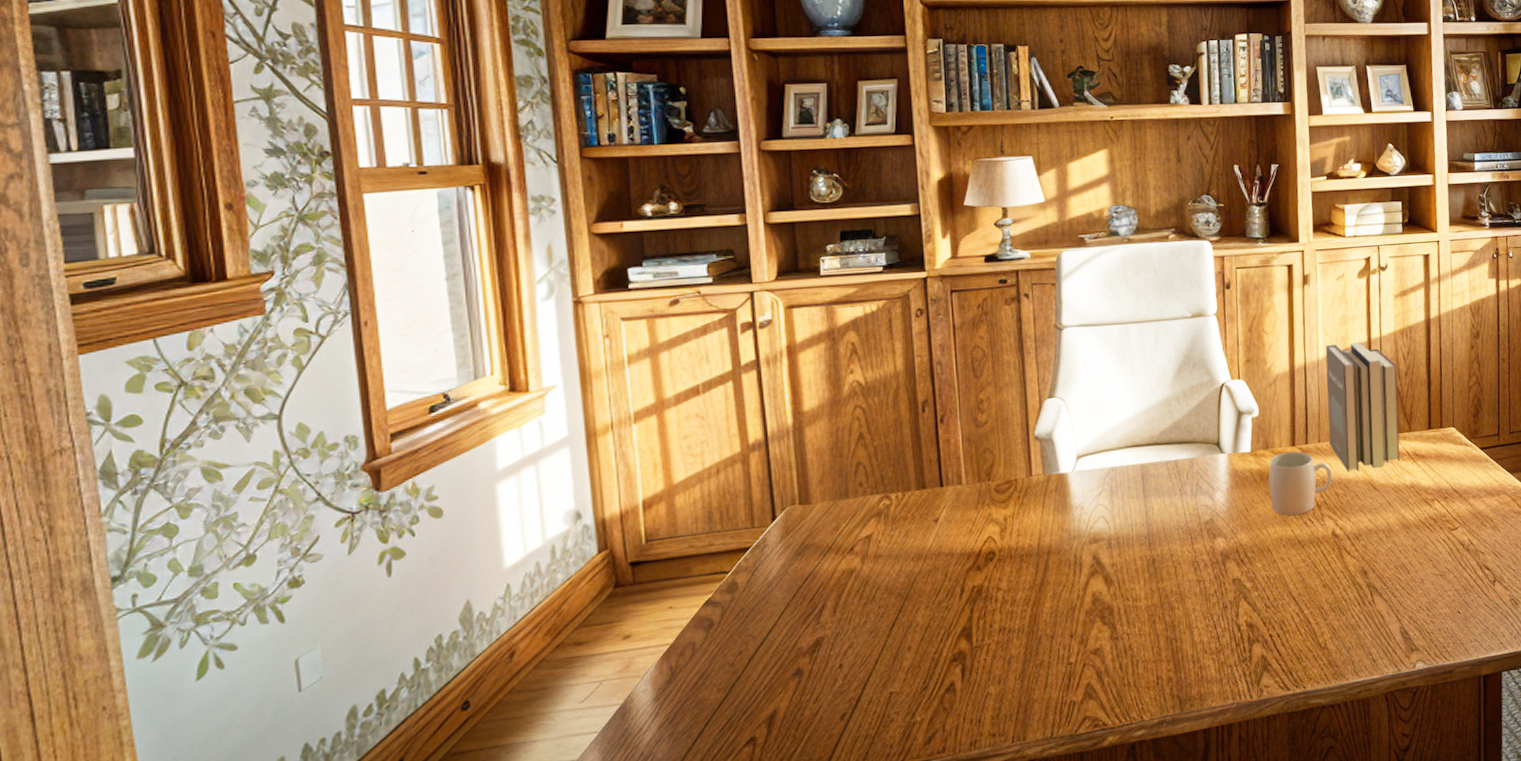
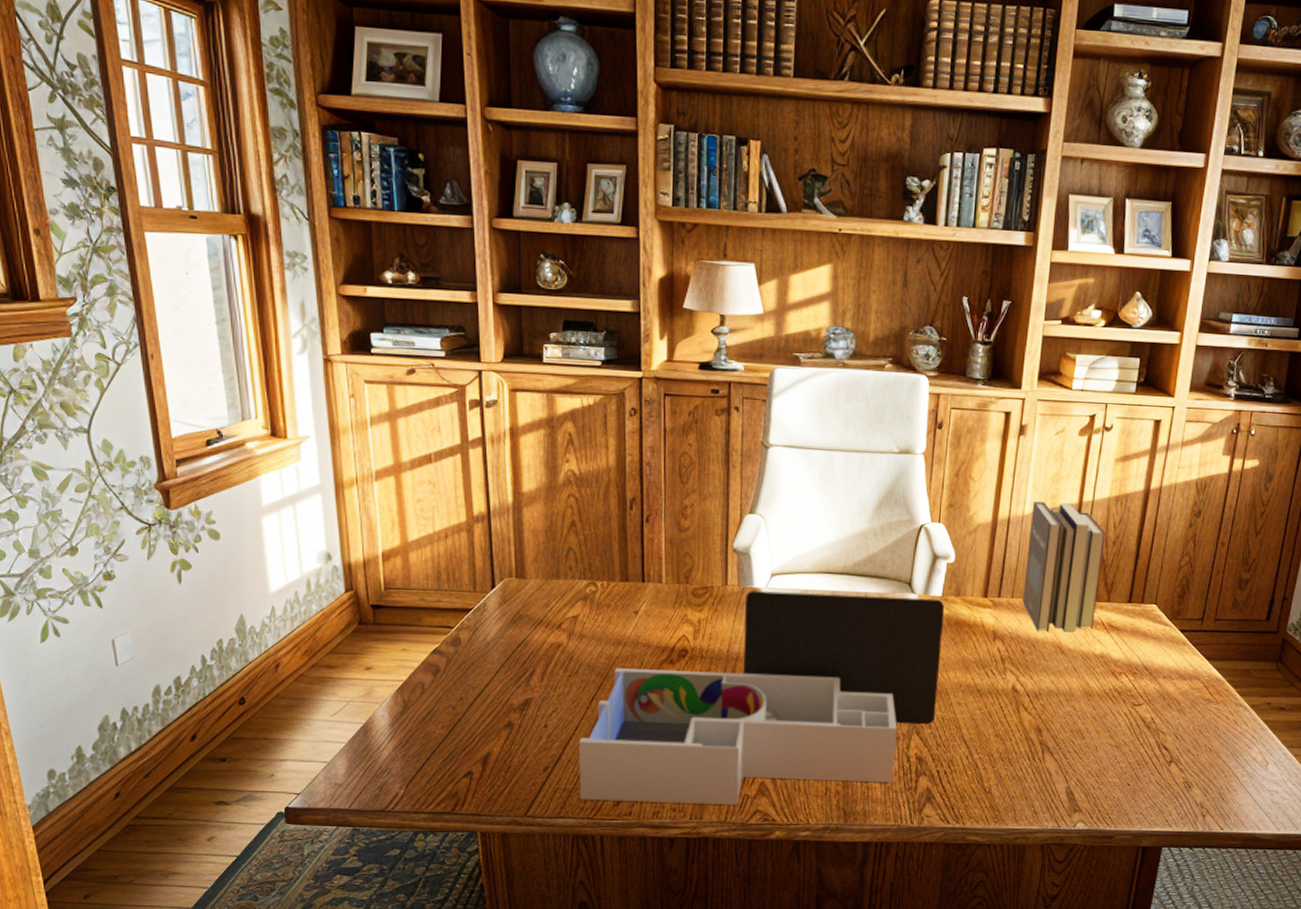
desk organizer: none [880,553,1226,745] -> present [578,668,897,805]
laptop: none [1052,455,1261,591] -> present [743,591,944,724]
mug: present [1268,451,1333,516] -> none [954,602,1022,665]

